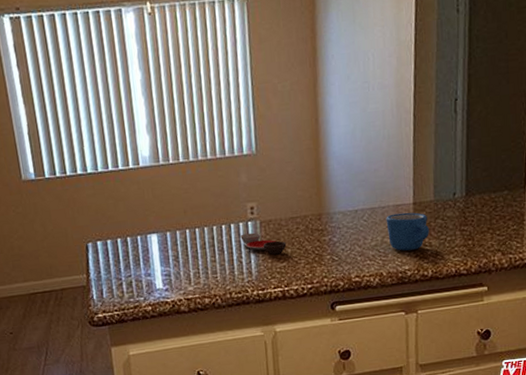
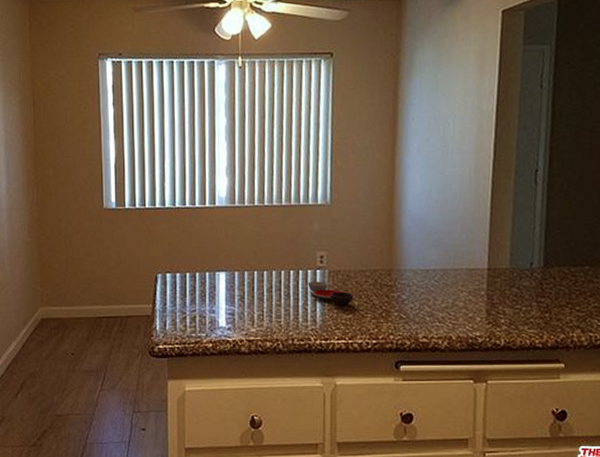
mug: present [386,212,429,251] -> none [458,277,503,316]

